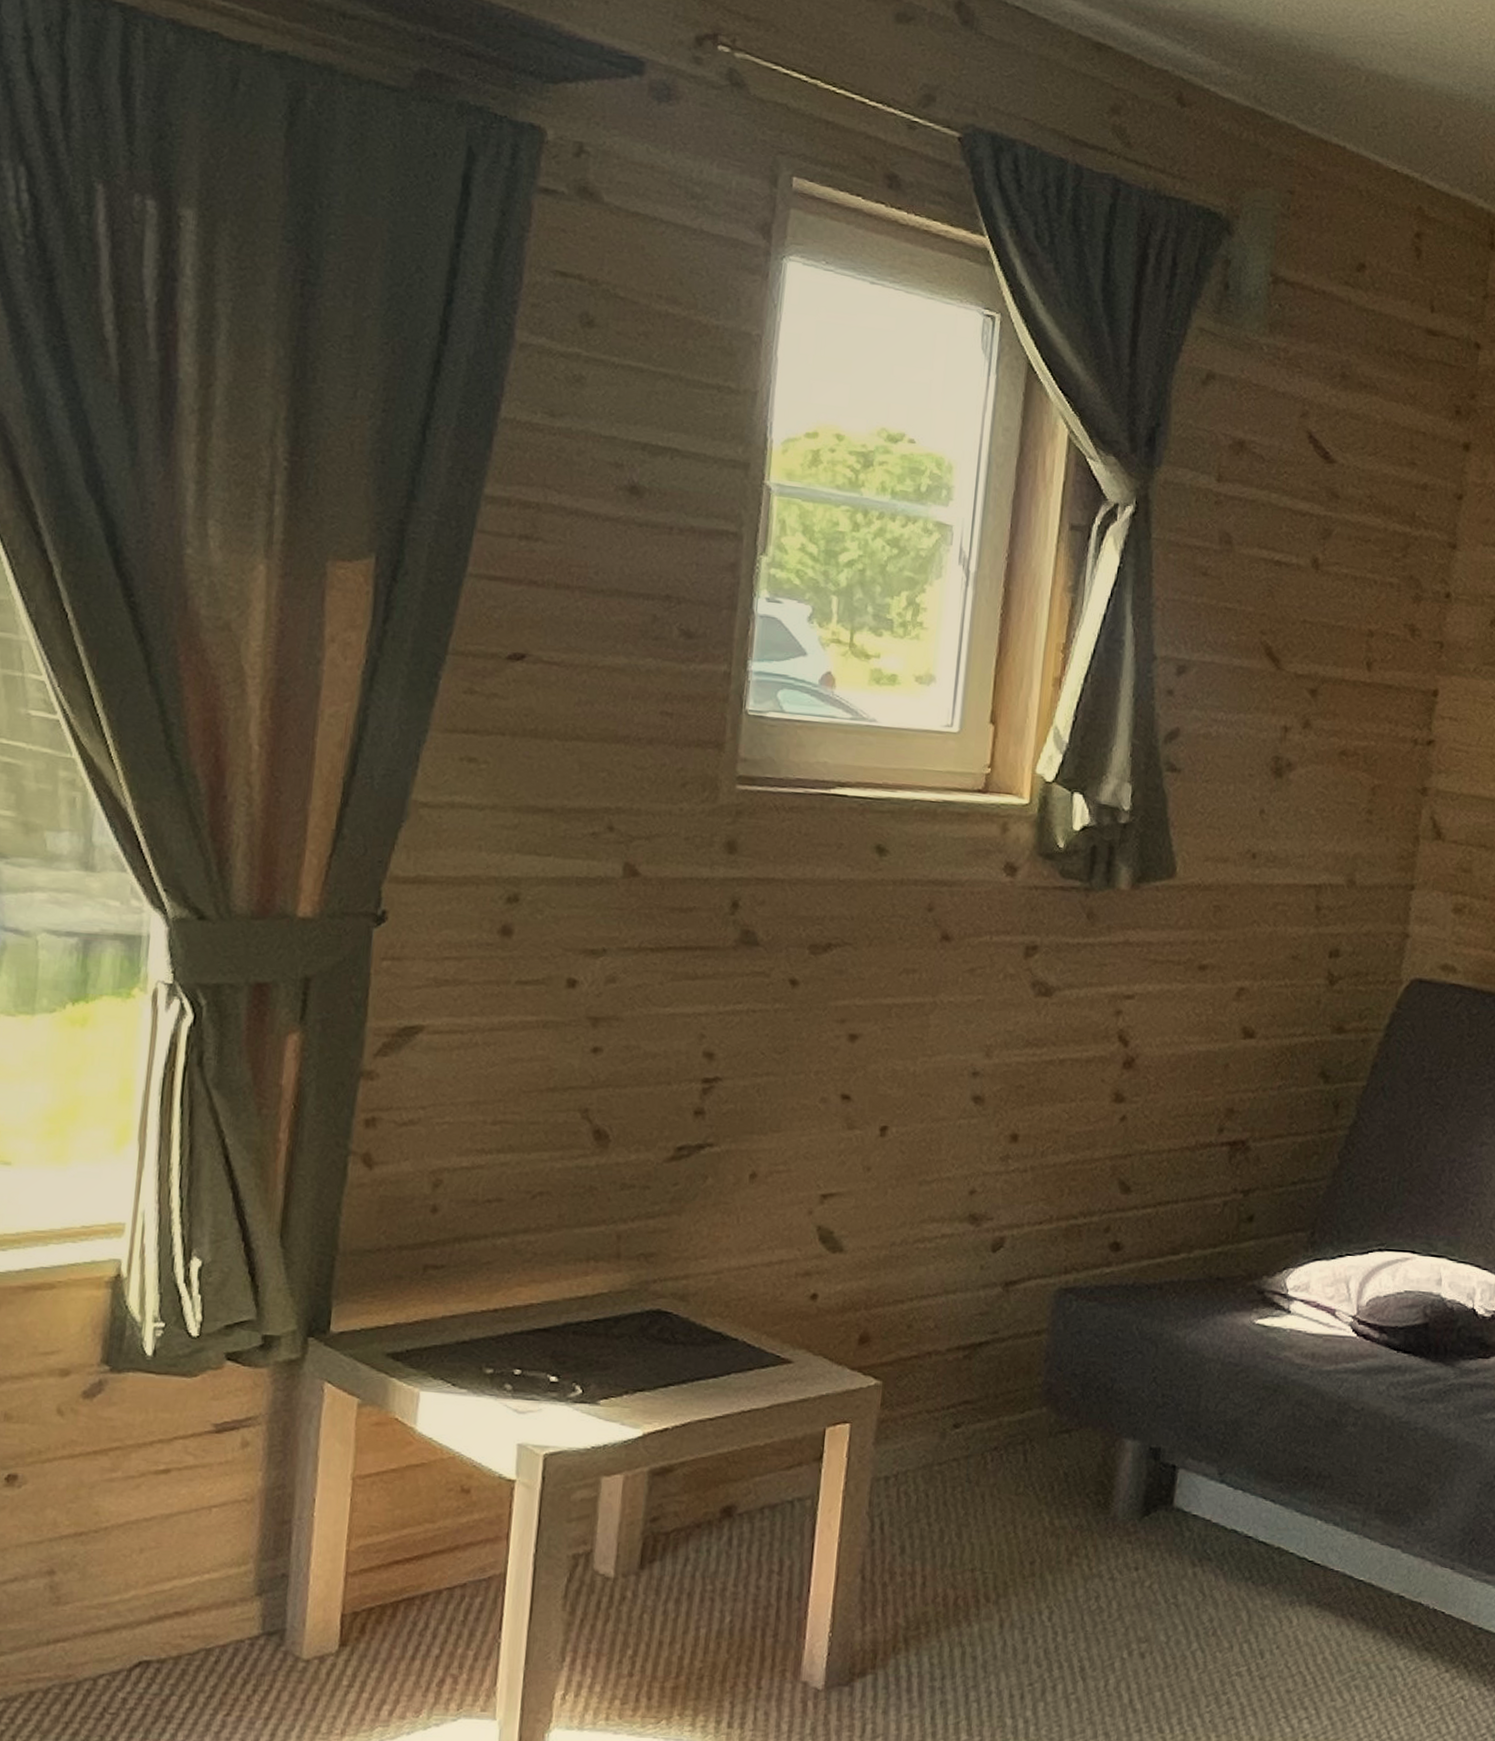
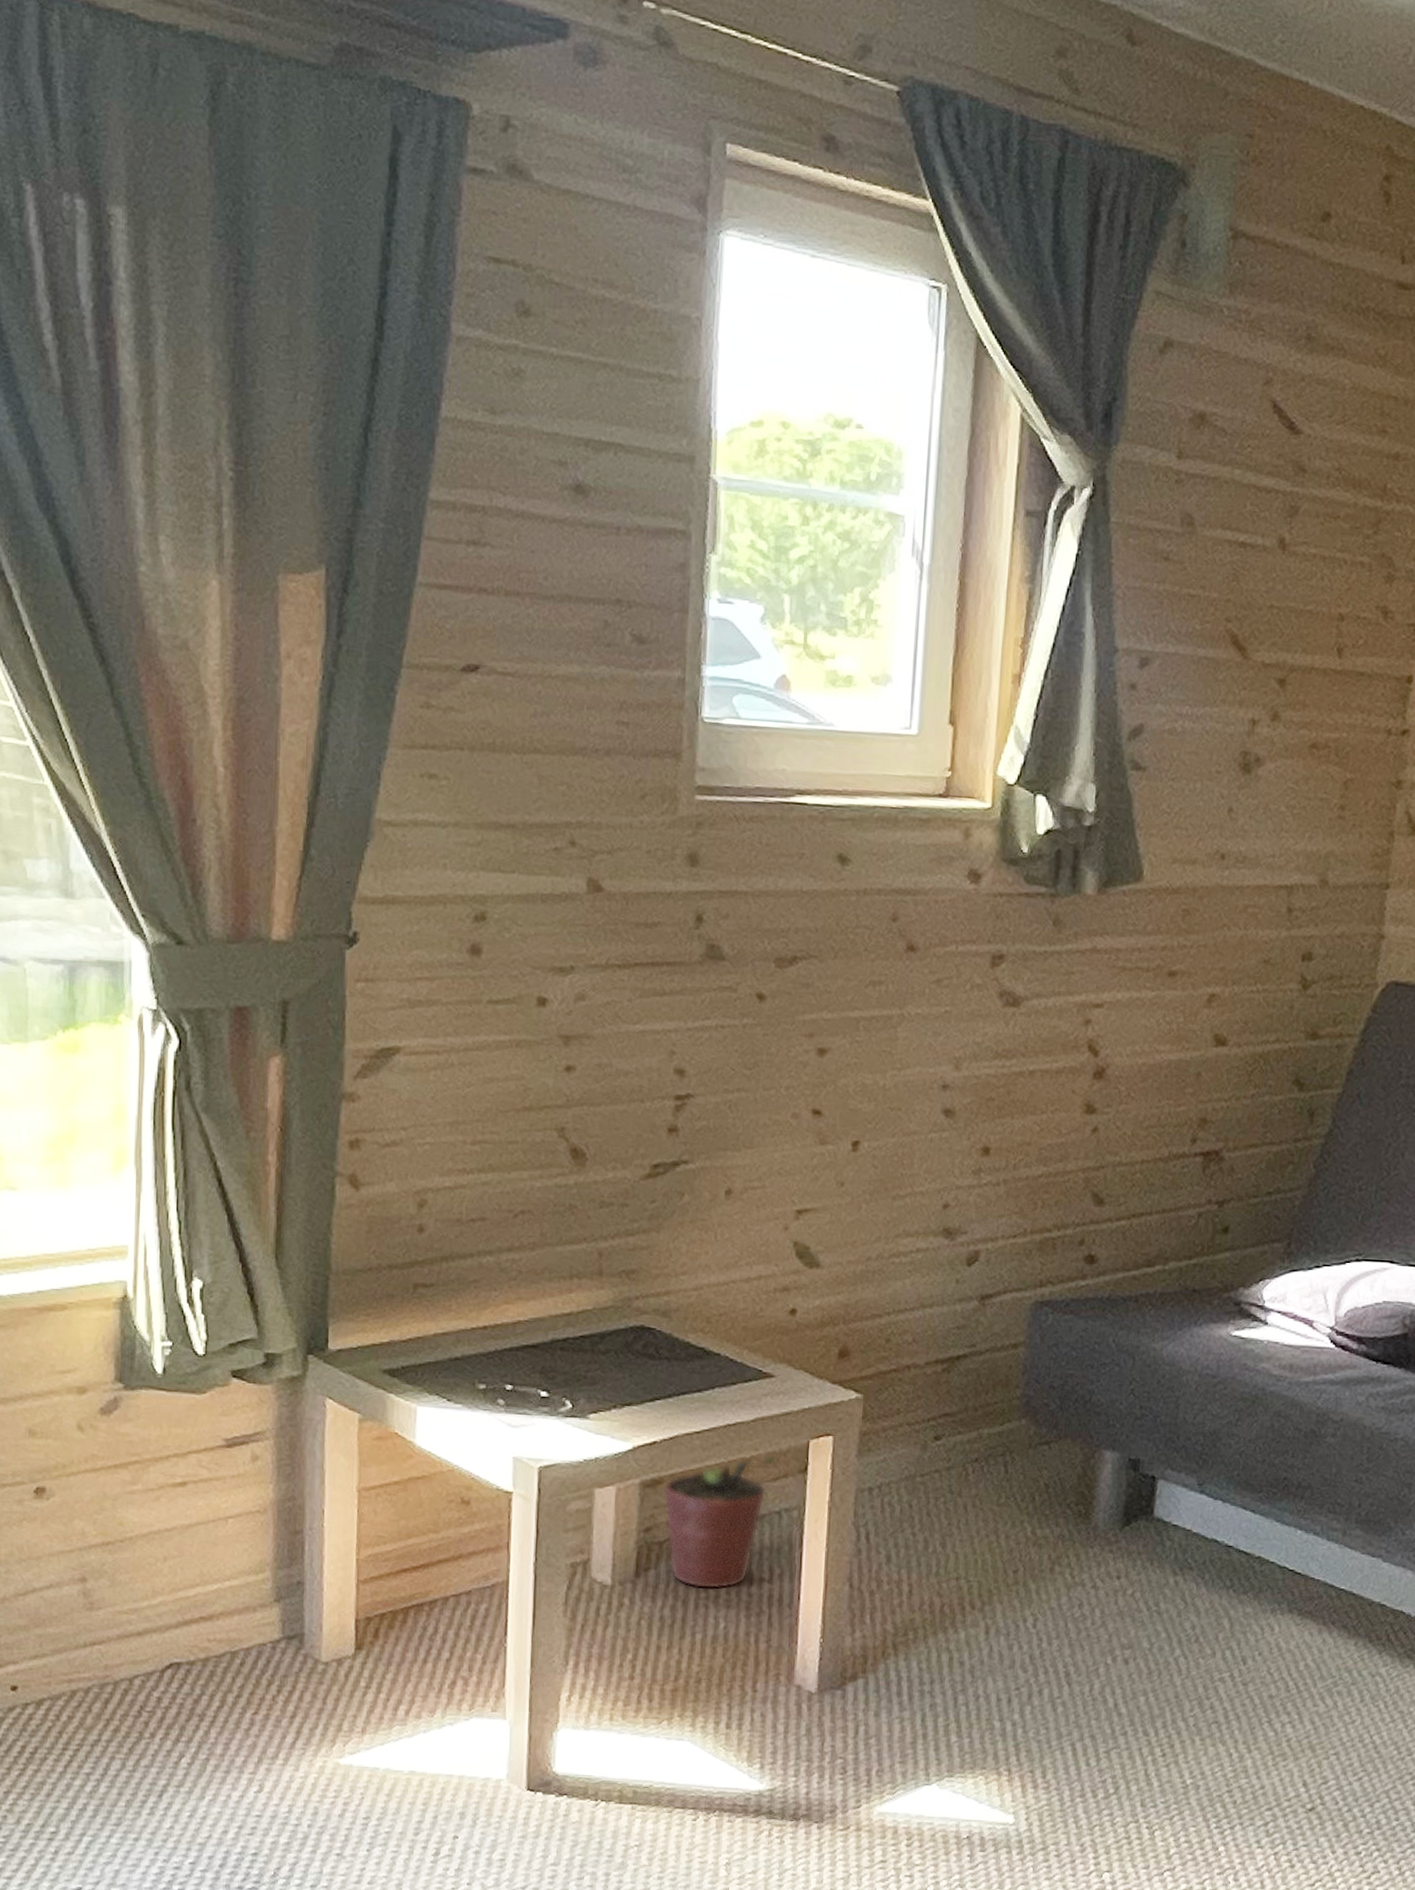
potted plant: none [672,1442,792,1582] -> present [662,1454,777,1590]

